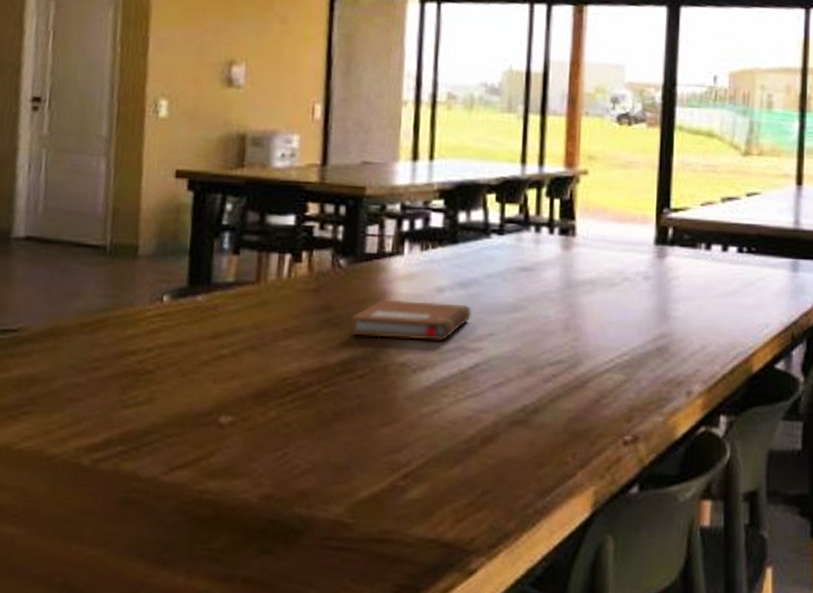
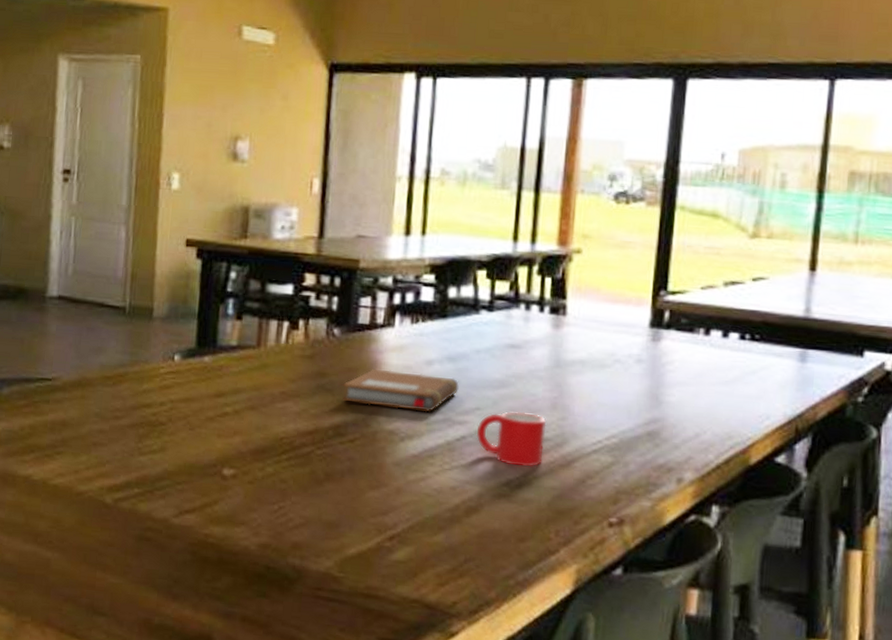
mug: none [490,334,560,391] -> present [476,411,547,467]

